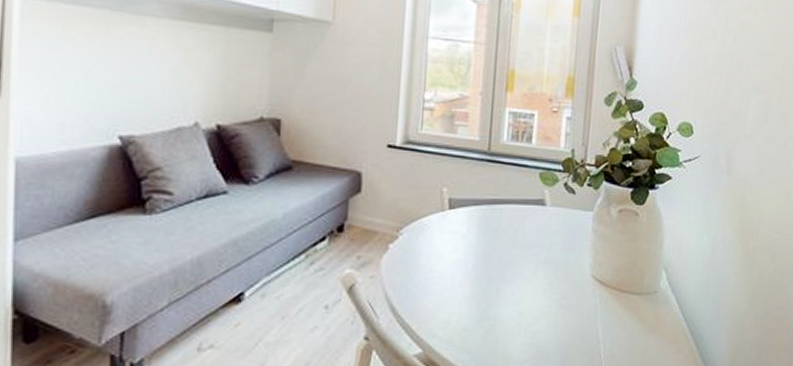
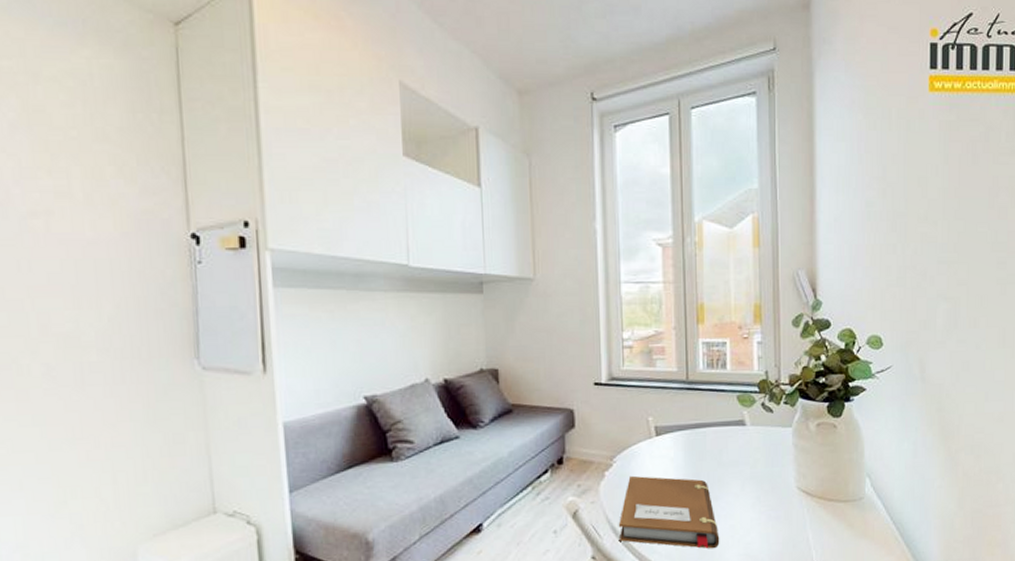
notebook: none [398,250,506,336] -> present [619,475,720,549]

